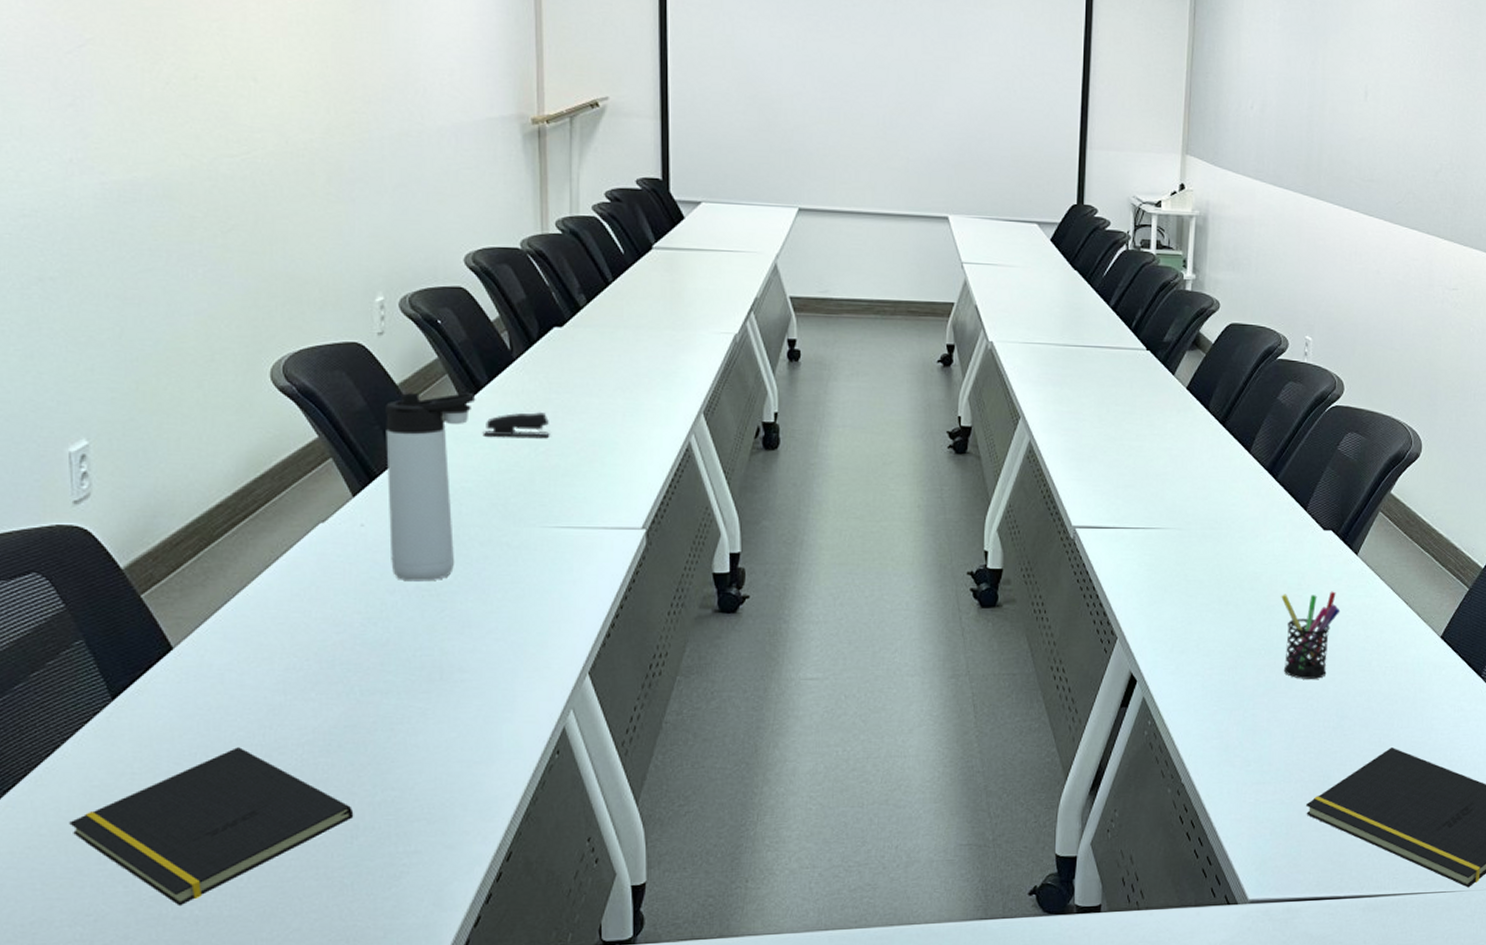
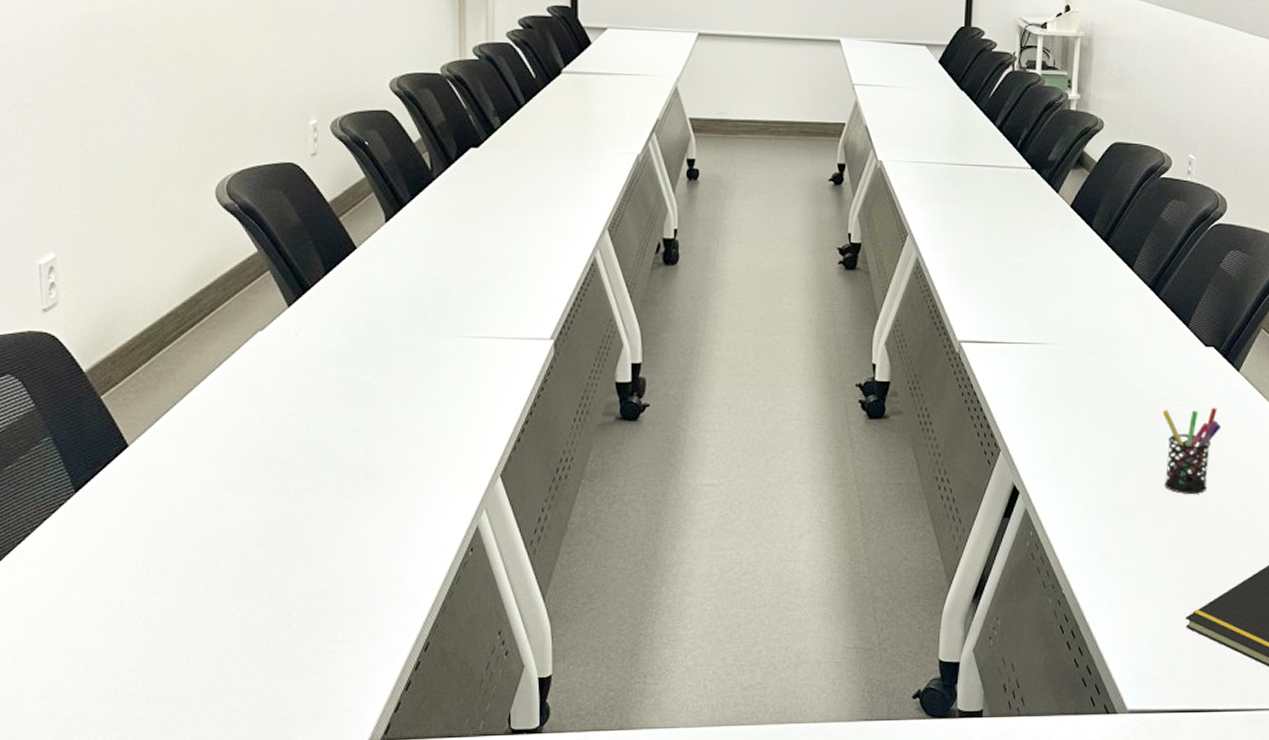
notepad: present [69,747,354,907] -> none [38,539,288,684]
thermos bottle: present [386,393,476,582] -> none [318,210,399,387]
stapler: present [482,411,550,437] -> none [405,227,467,252]

